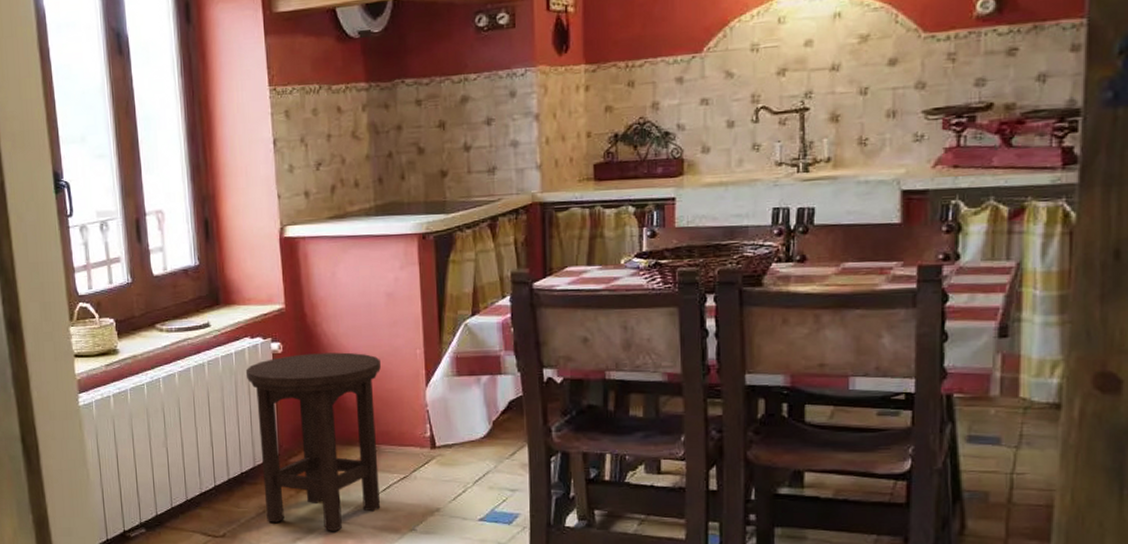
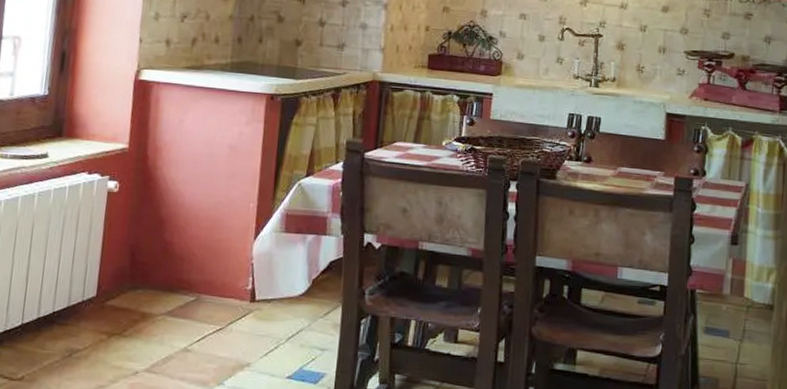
stool: present [245,352,381,532] -> none [71,195,214,382]

